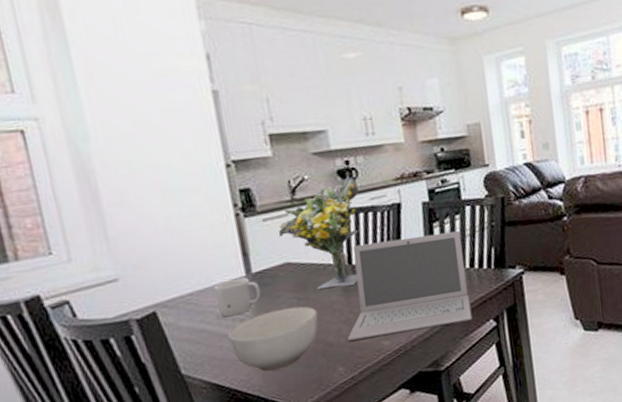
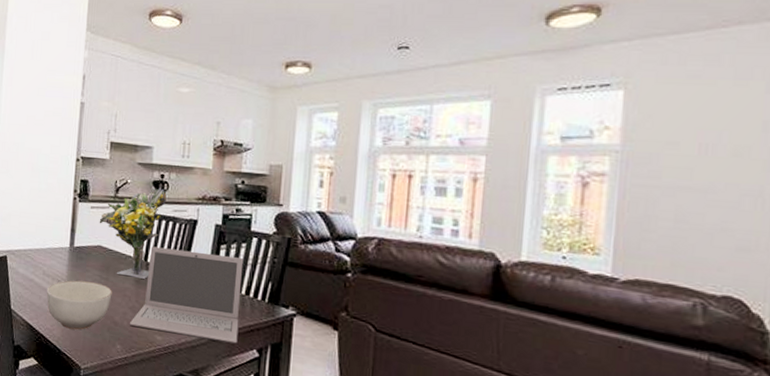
mug: present [215,277,262,318] -> none [46,247,77,277]

